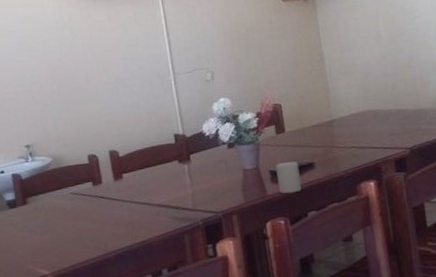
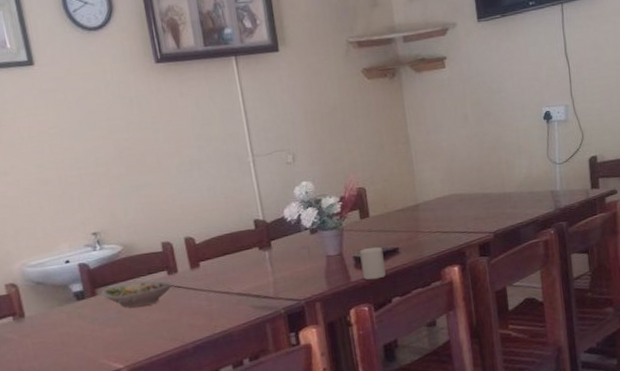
salad: none [31,191,98,216] -> present [101,280,173,308]

